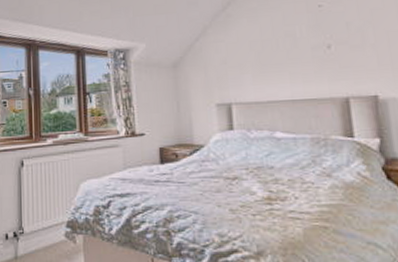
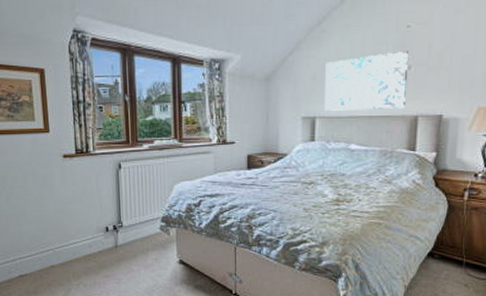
wall art: none [236,29,332,96] -> present [324,50,408,111]

